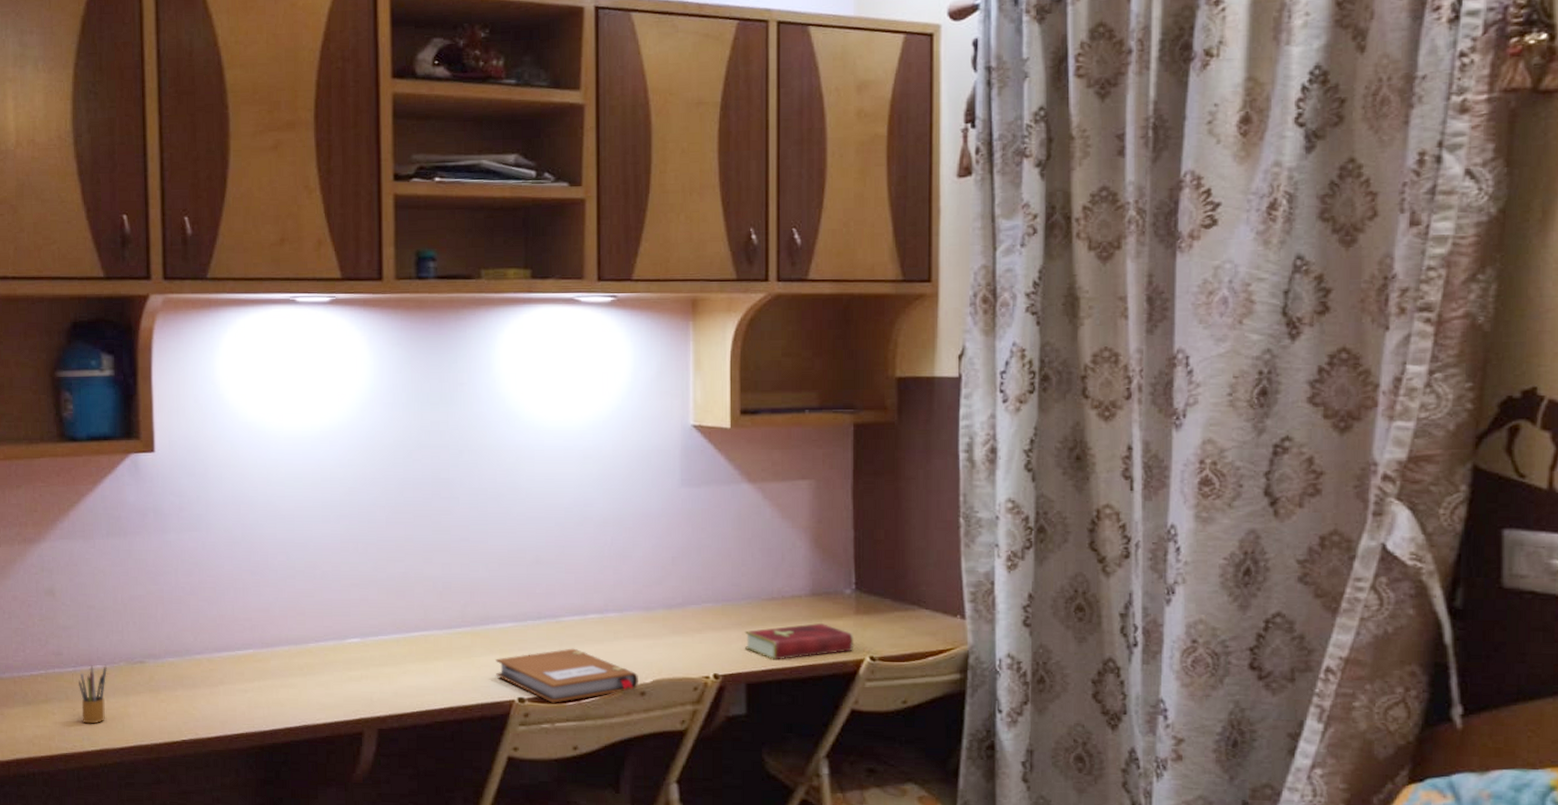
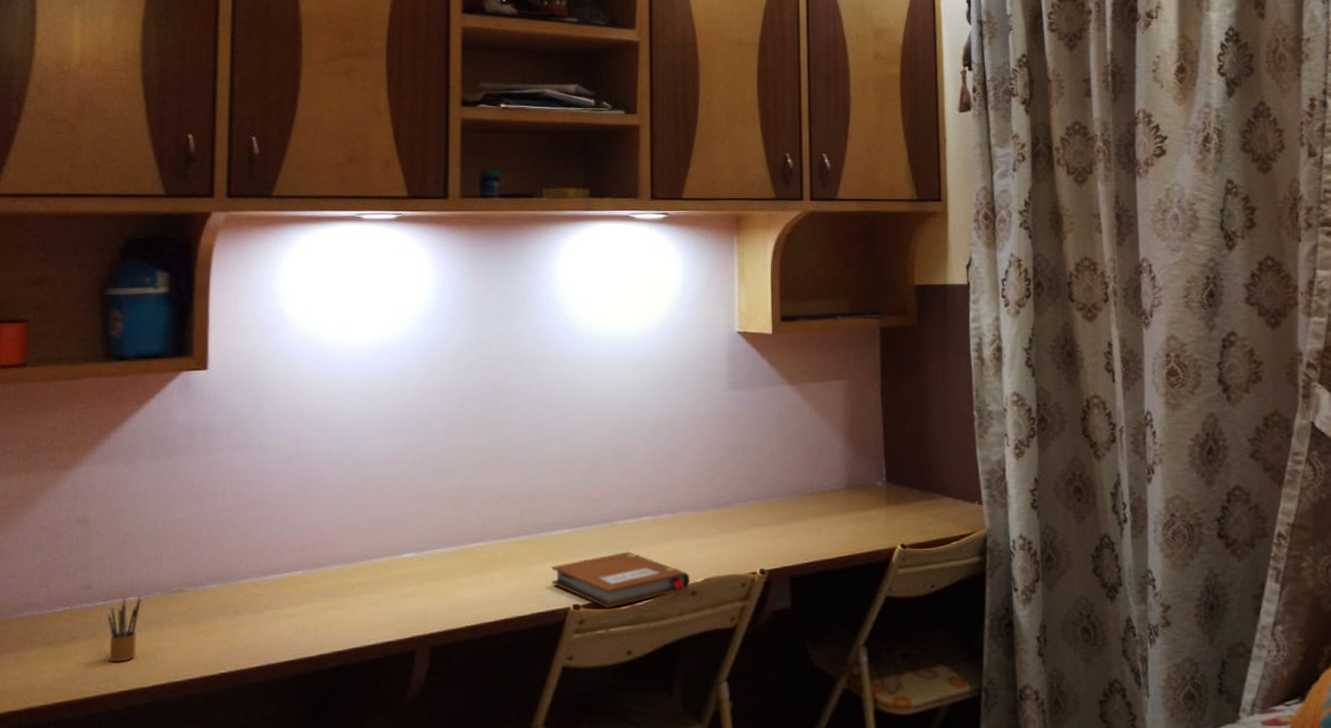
hardcover book: present [744,623,854,660] -> none [788,515,887,553]

